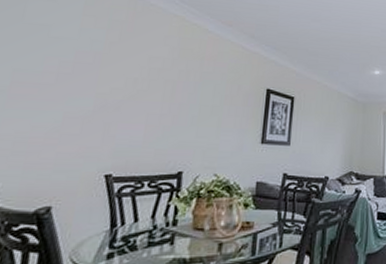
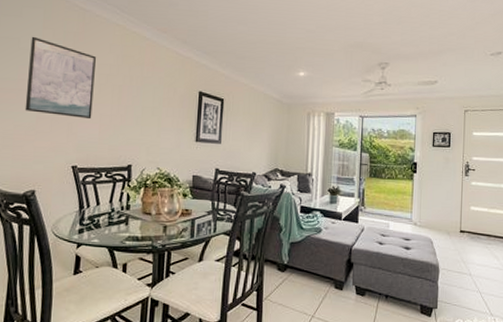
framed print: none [48,23,147,119] -> present [25,36,96,120]

